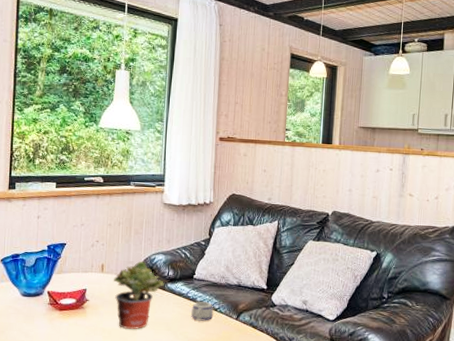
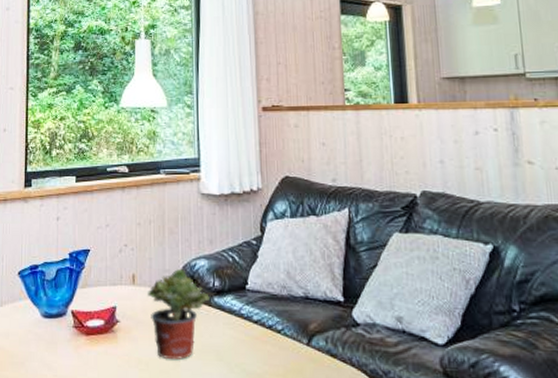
mug: present [191,301,214,322] -> none [247,320,277,349]

